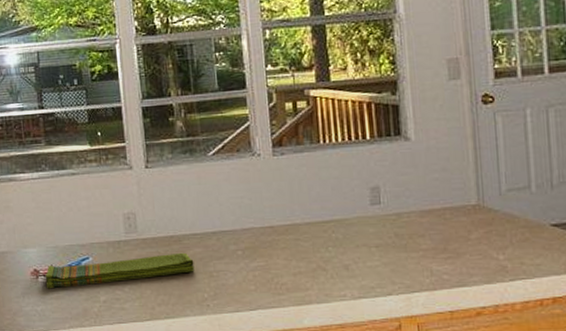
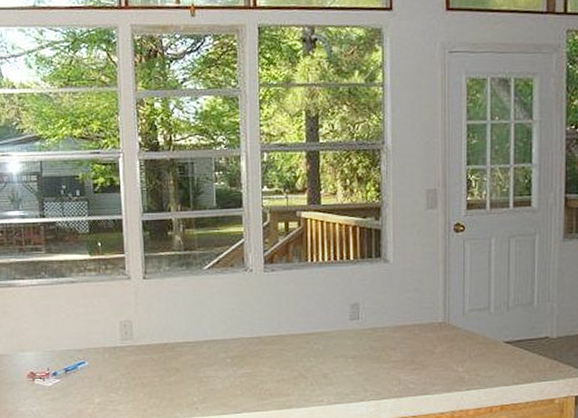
dish towel: present [45,252,195,289] -> none [41,359,186,391]

